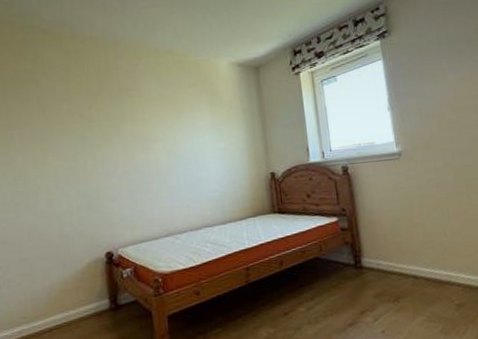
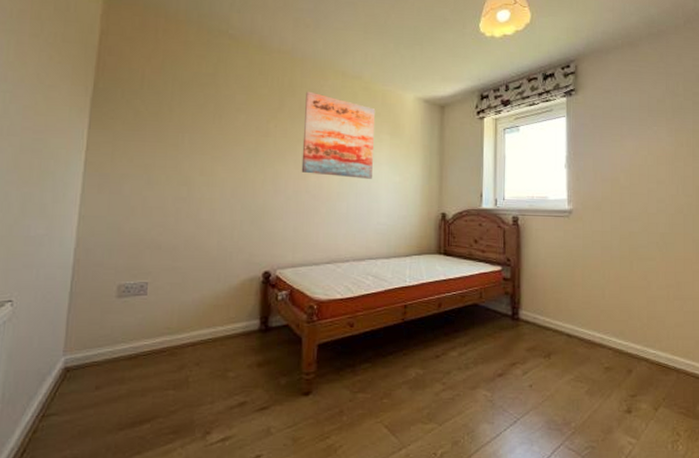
wall art: none [122,72,198,152] -> present [301,91,376,179]

